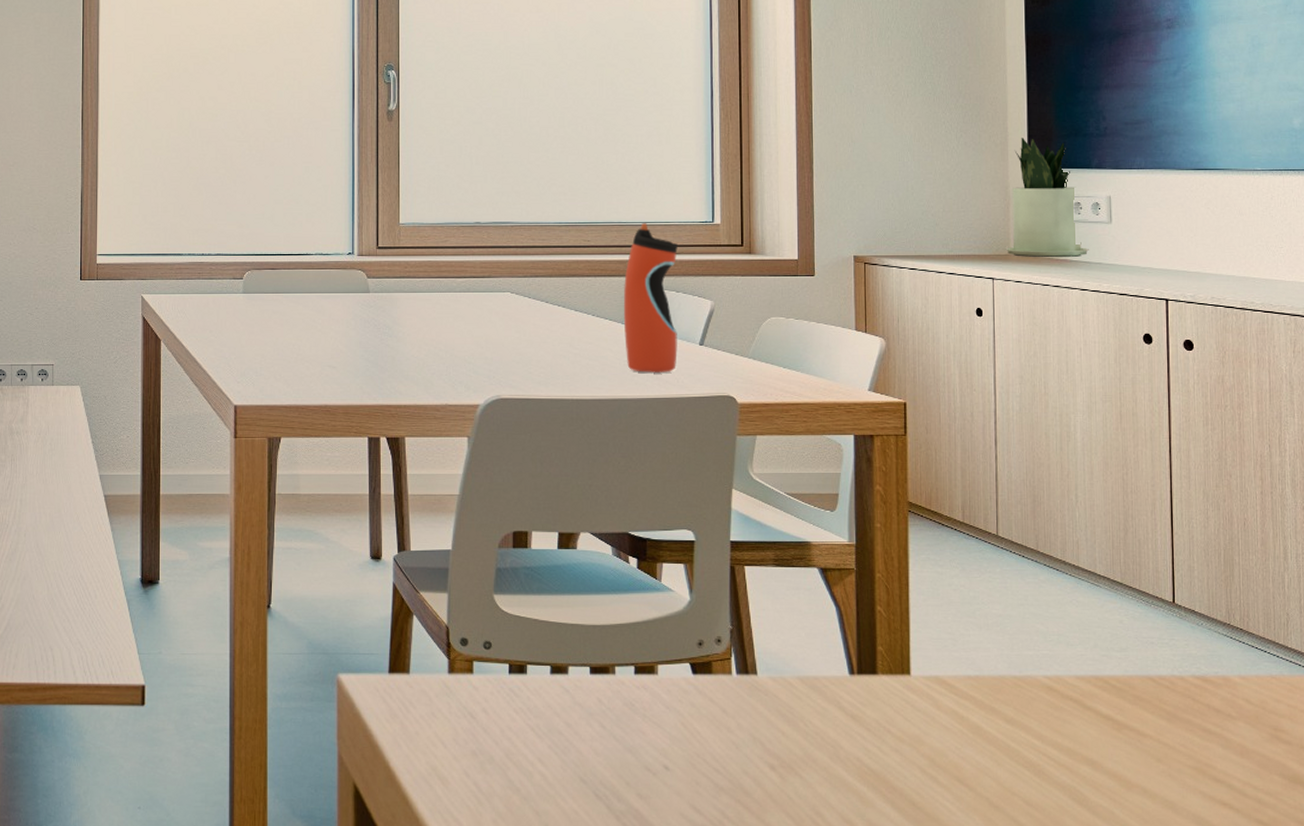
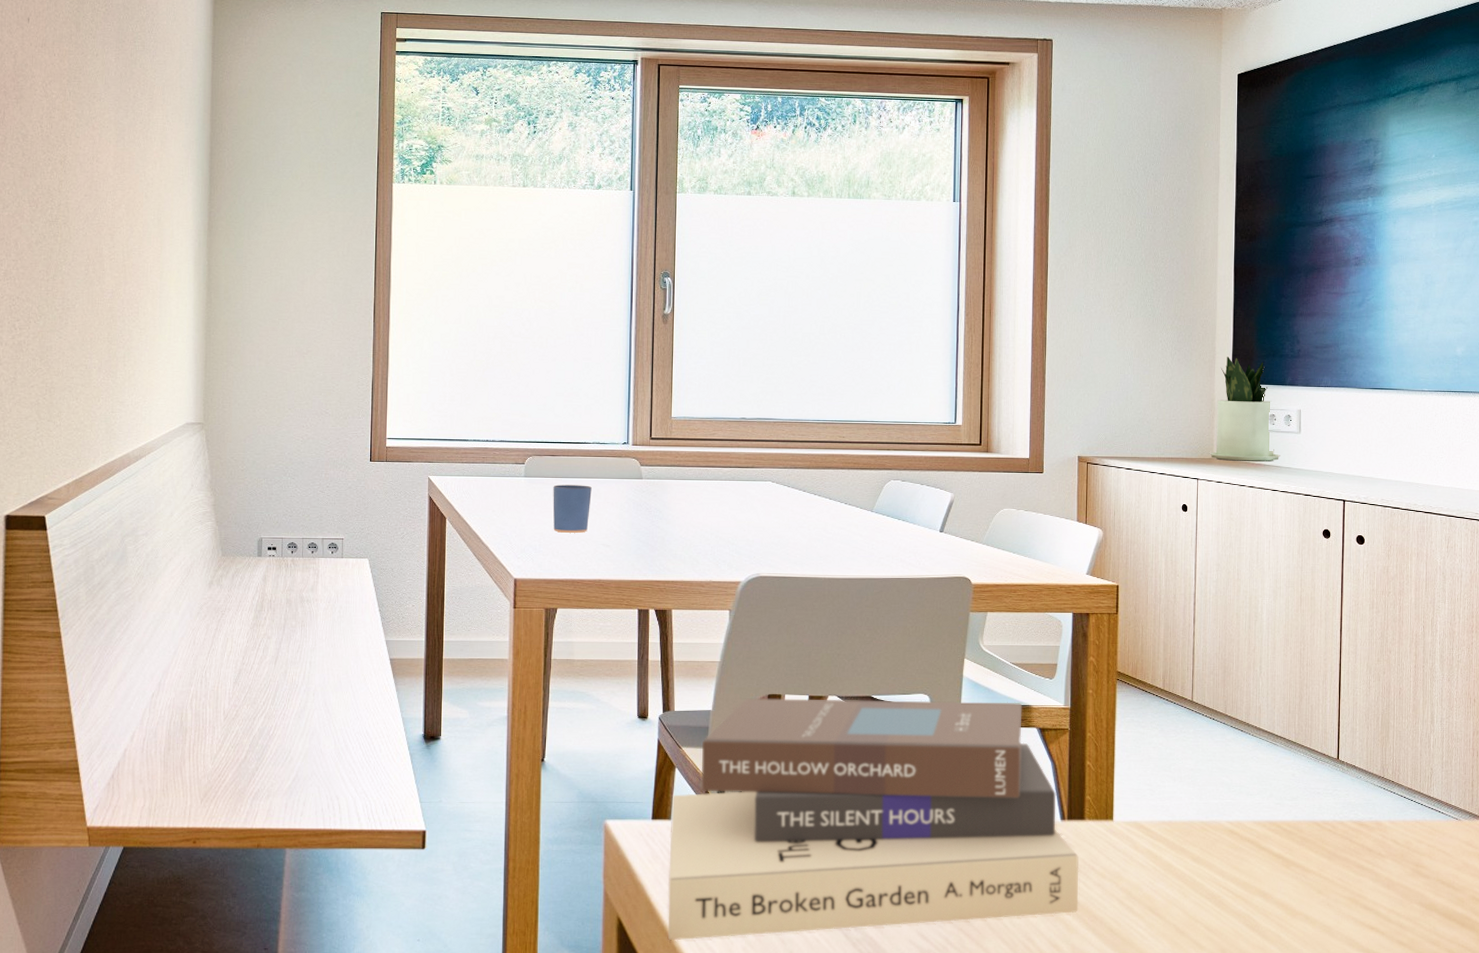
mug: none [274,301,315,354] -> present [553,485,592,533]
books: none [409,535,874,811] -> present [668,697,1079,941]
water bottle: present [623,222,678,373] -> none [872,422,923,556]

